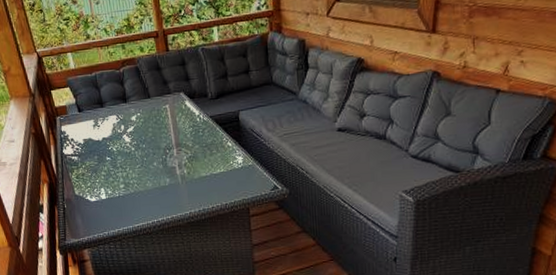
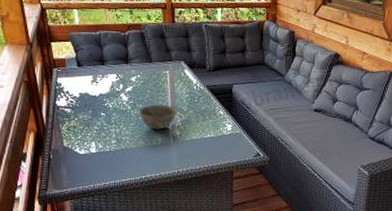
bowl: none [143,142,182,170] -> present [139,104,177,130]

